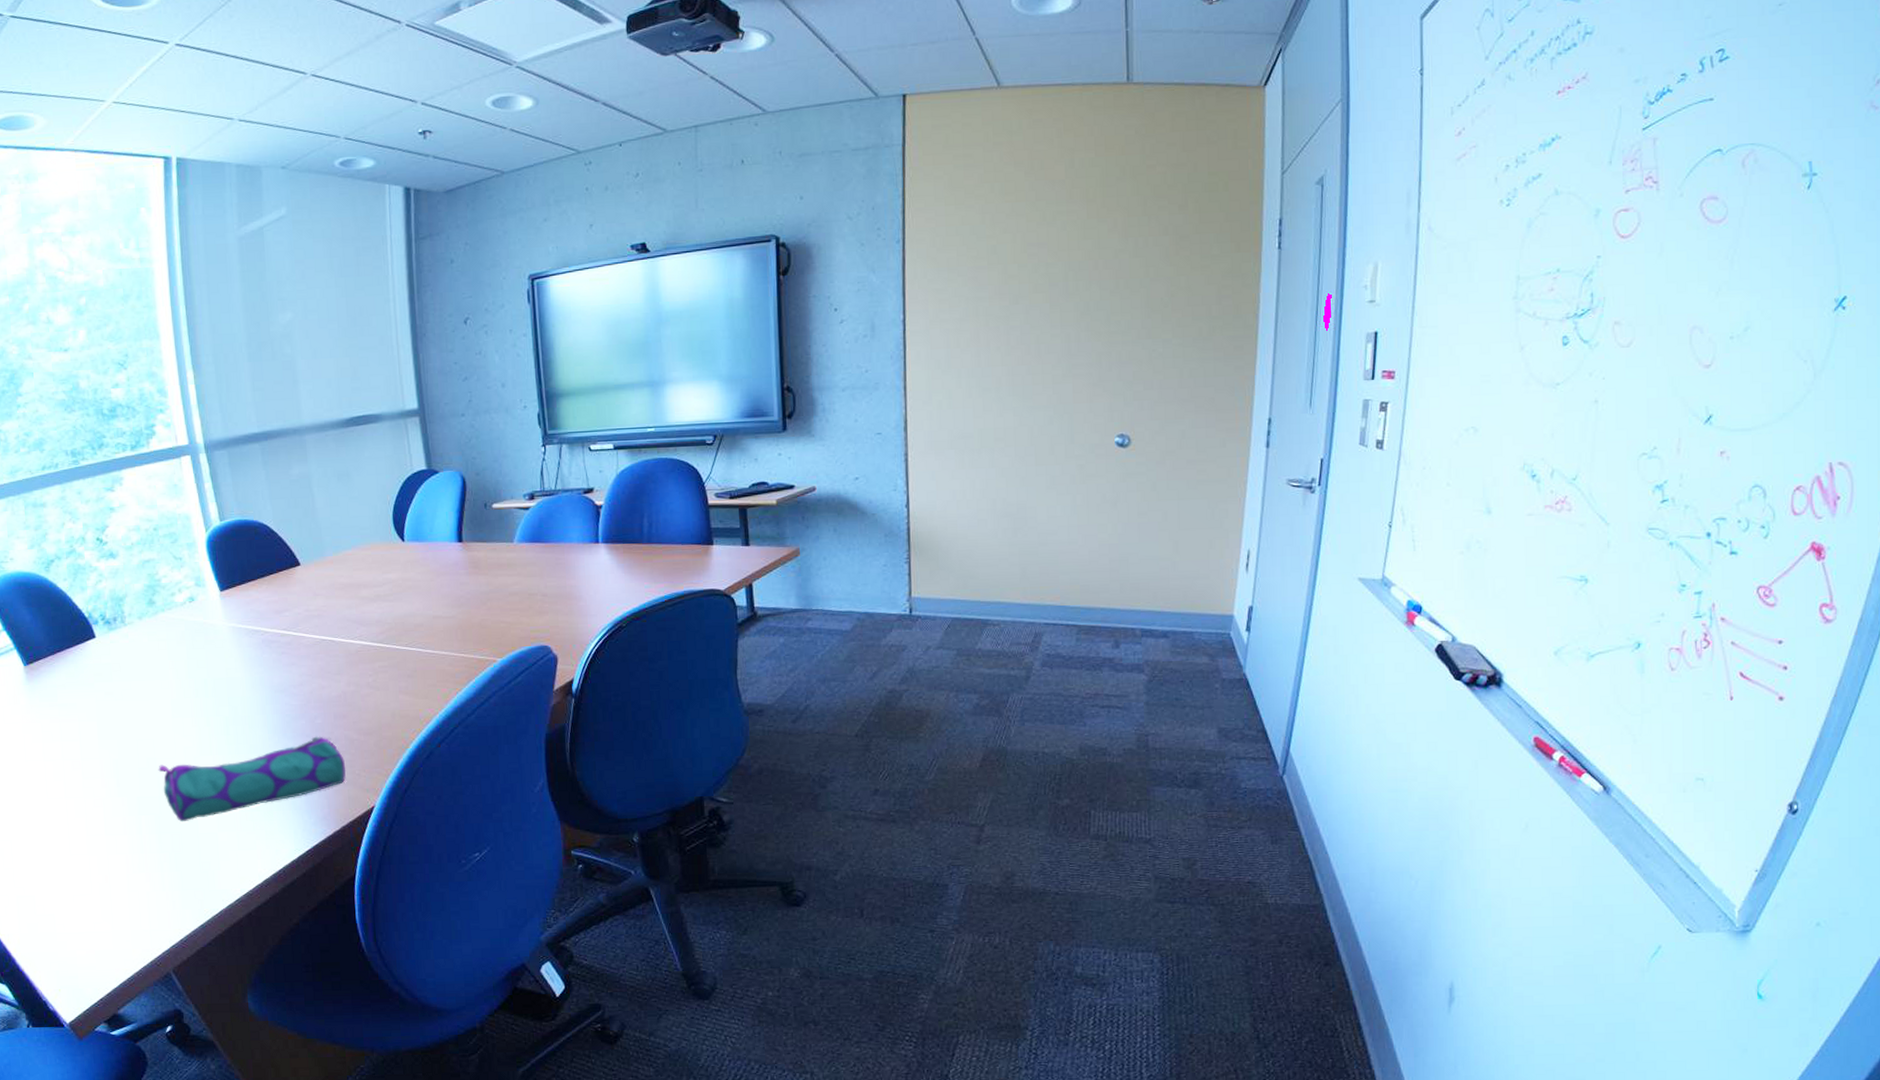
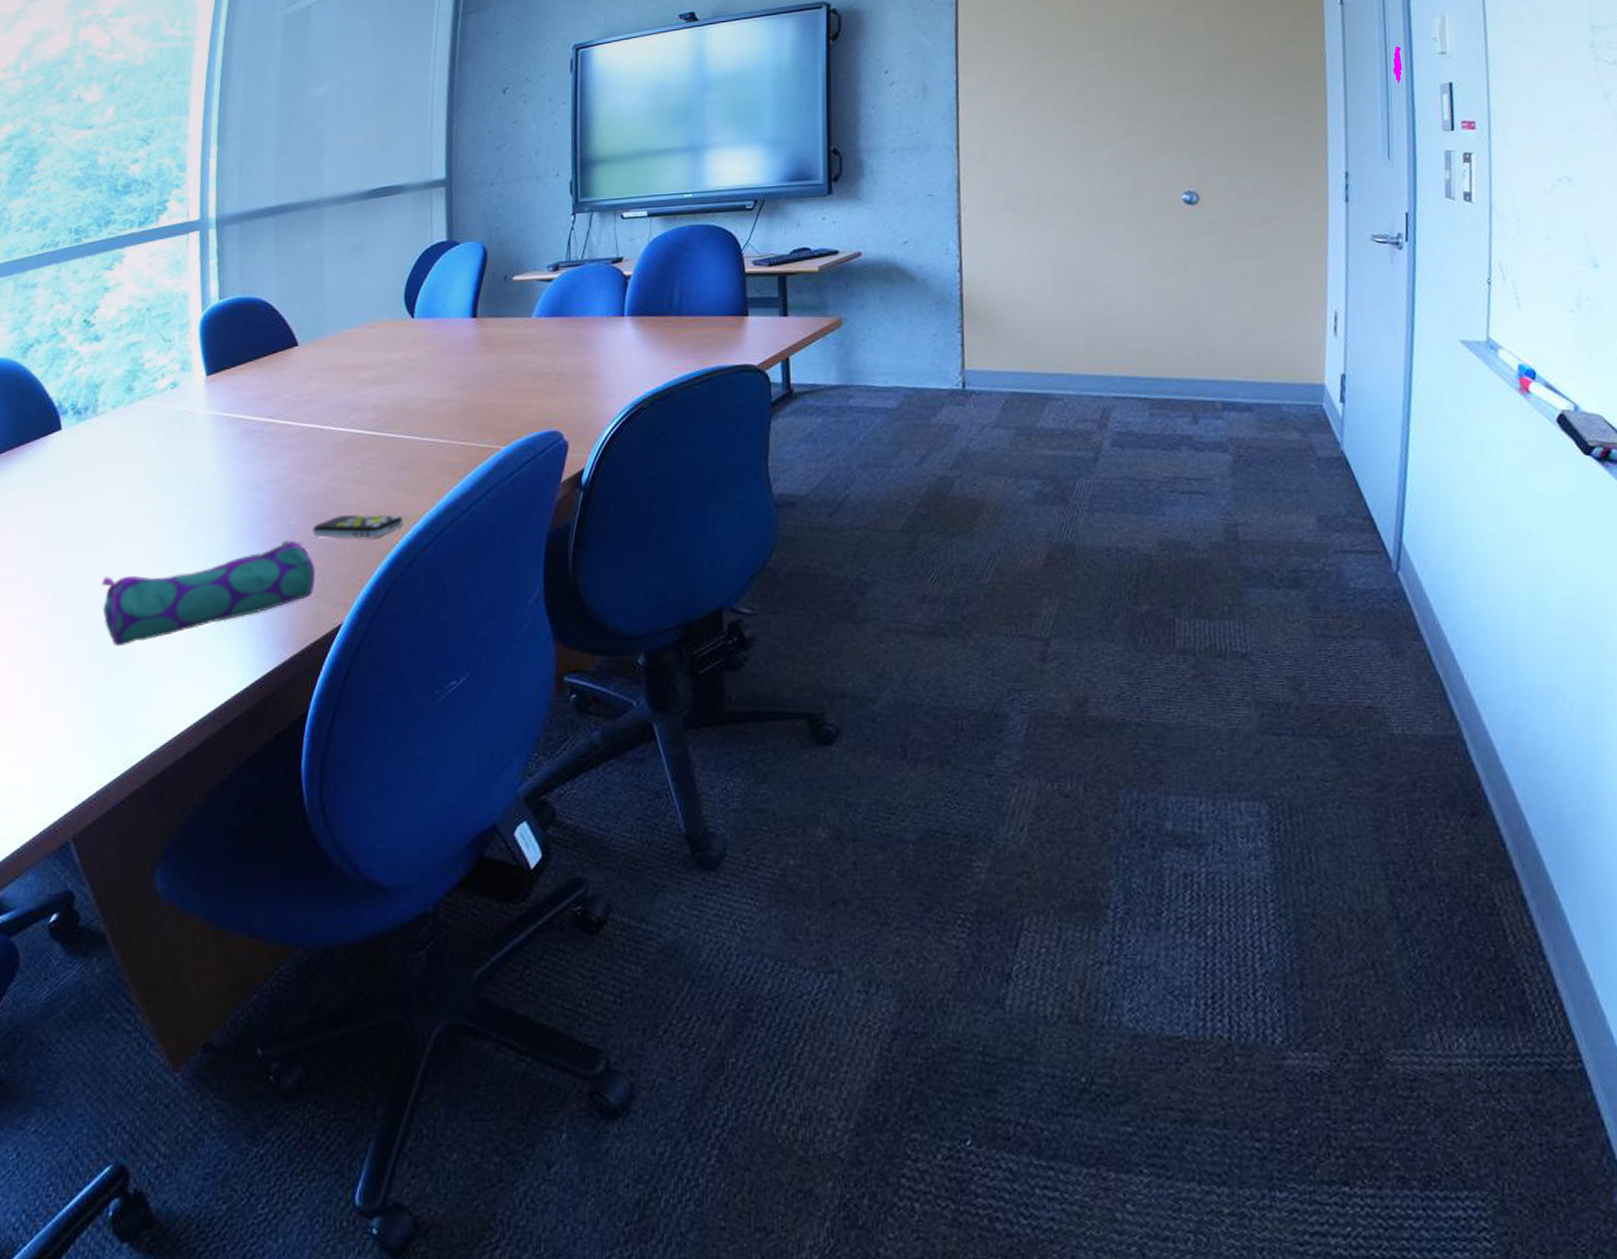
remote control: none [337,715,418,736] -> present [311,514,404,539]

